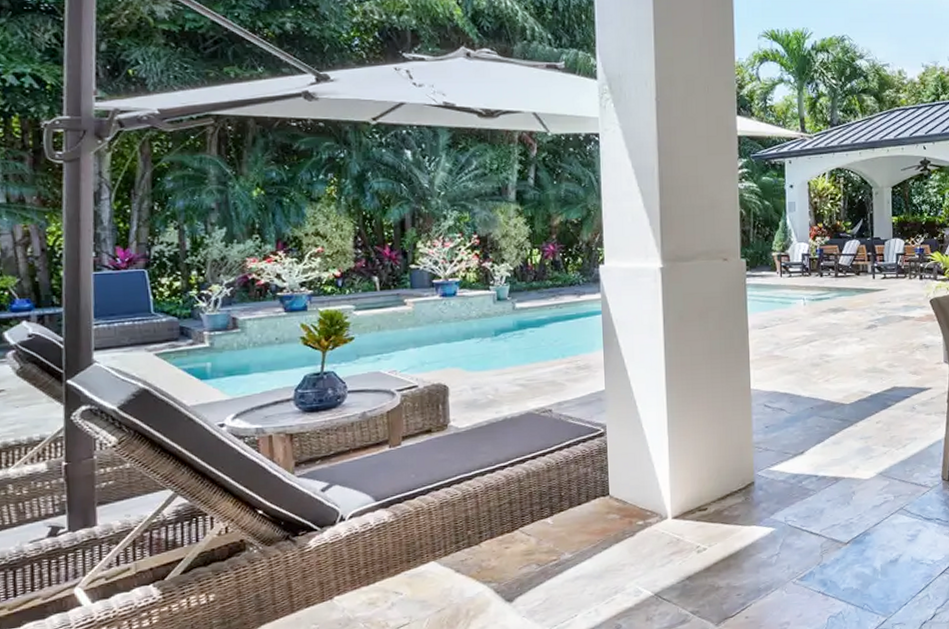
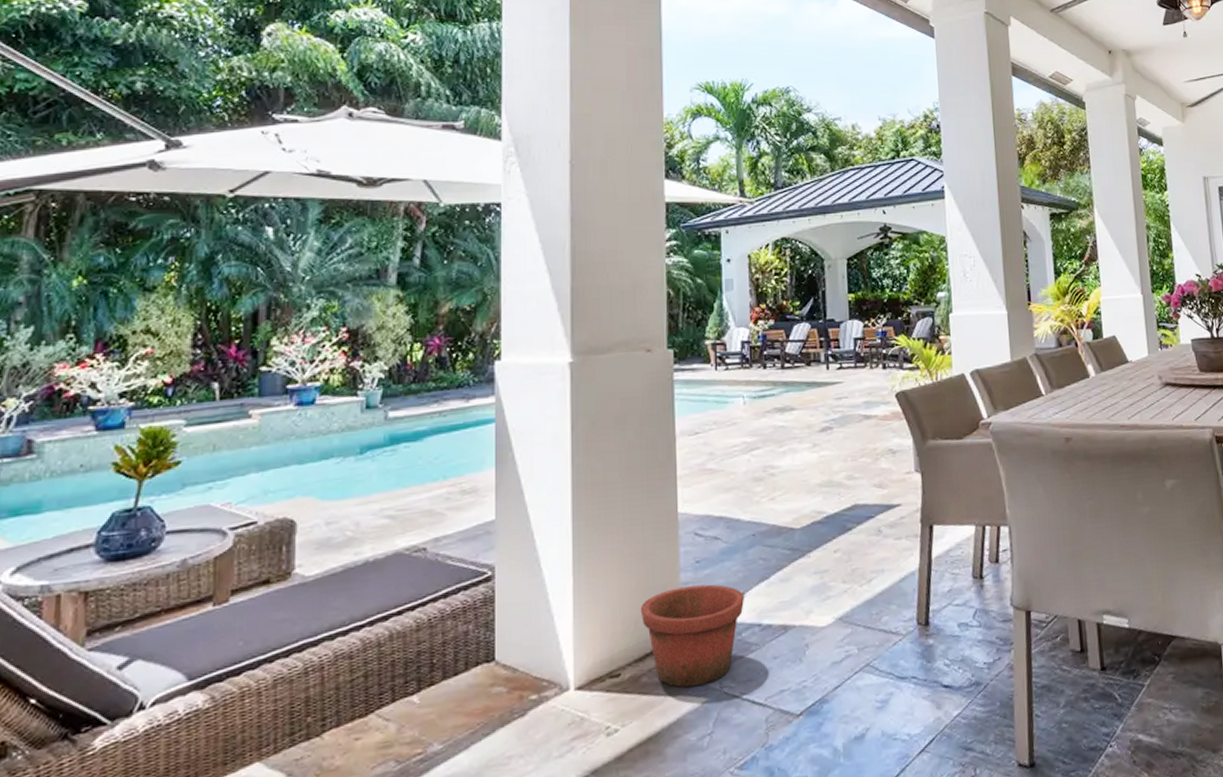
pot: none [721,444,805,520] -> present [640,584,745,687]

